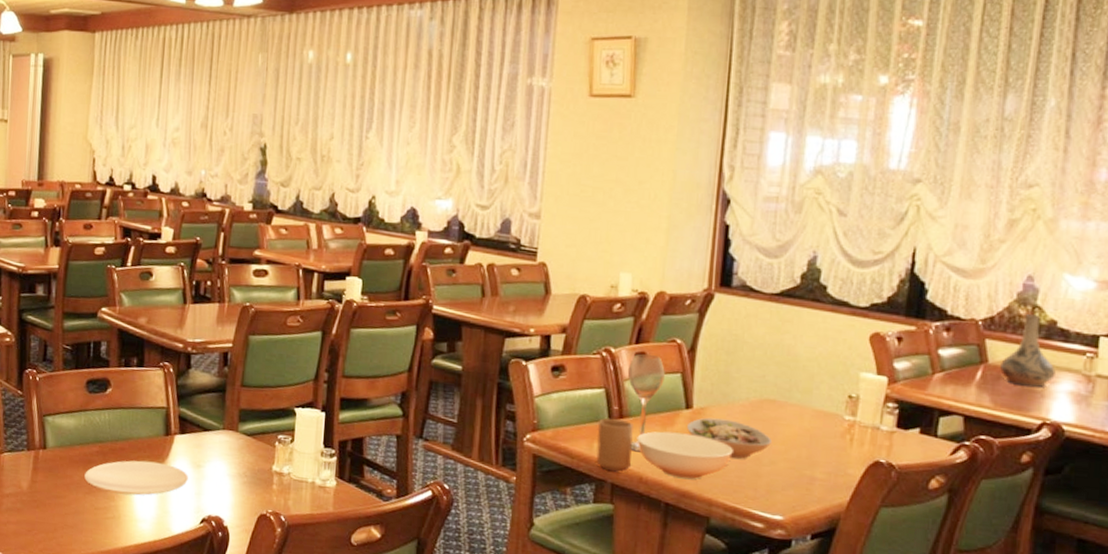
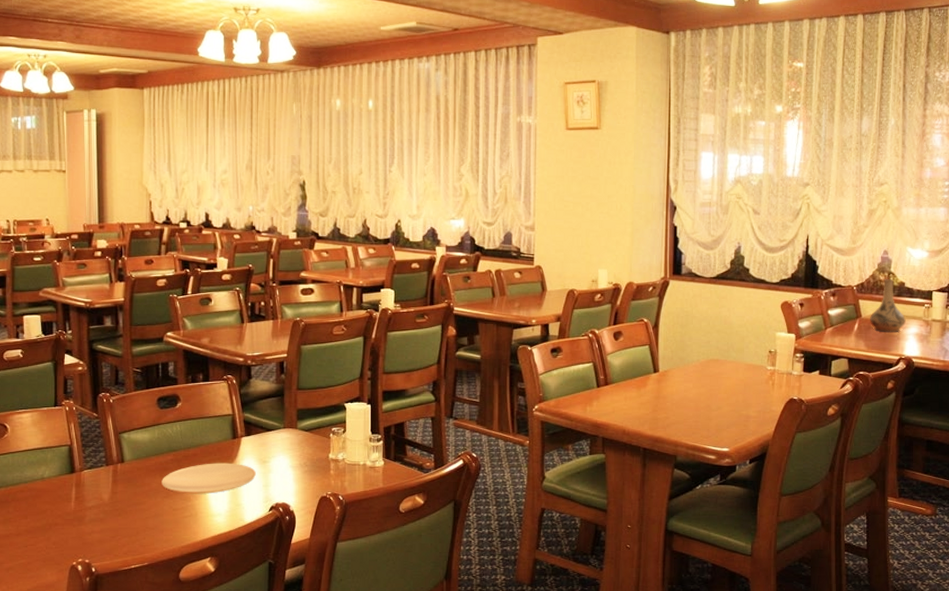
cup: present [596,418,635,471] -> none [589,385,617,427]
wineglass: present [627,353,665,451] -> none [609,332,637,409]
bowl: present [637,431,733,480] -> none [619,392,690,428]
salad: present [687,417,771,460] -> none [656,378,717,408]

